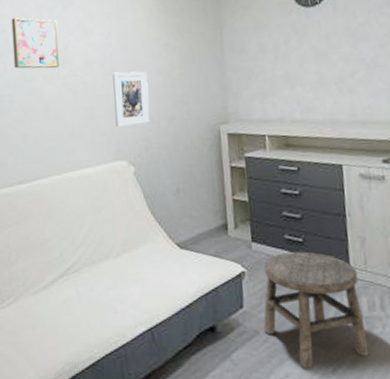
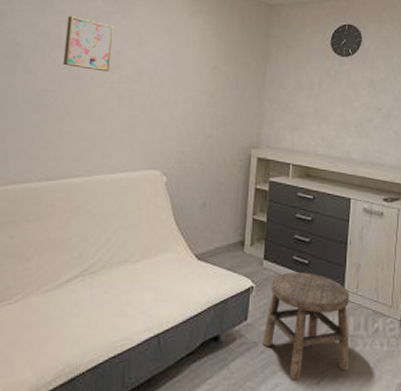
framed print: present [112,71,150,127] -> none [155,85,192,139]

